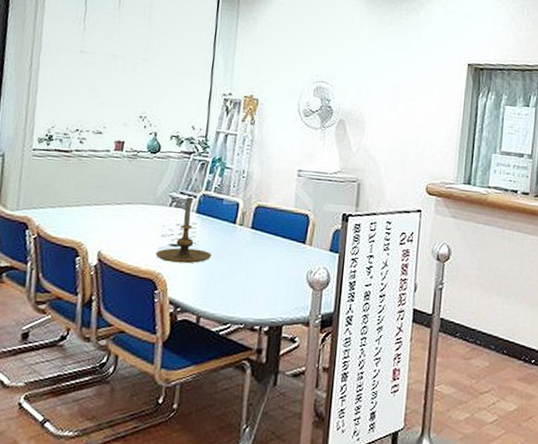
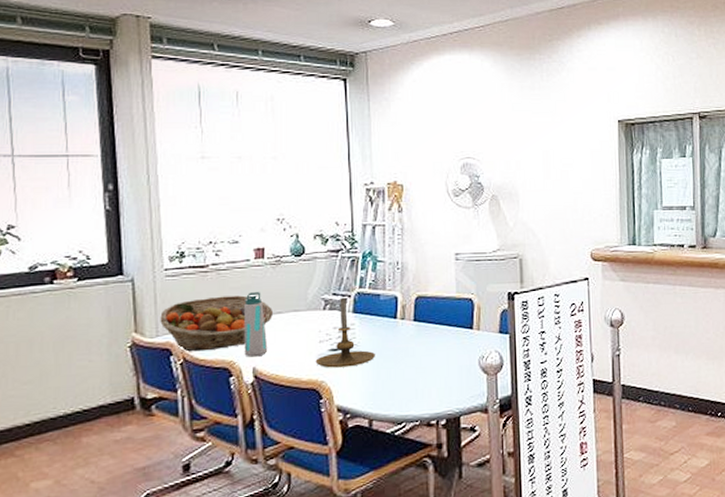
fruit basket: none [22,180,125,230] -> present [160,295,274,352]
water bottle: none [92,181,116,242] -> present [244,292,268,357]

